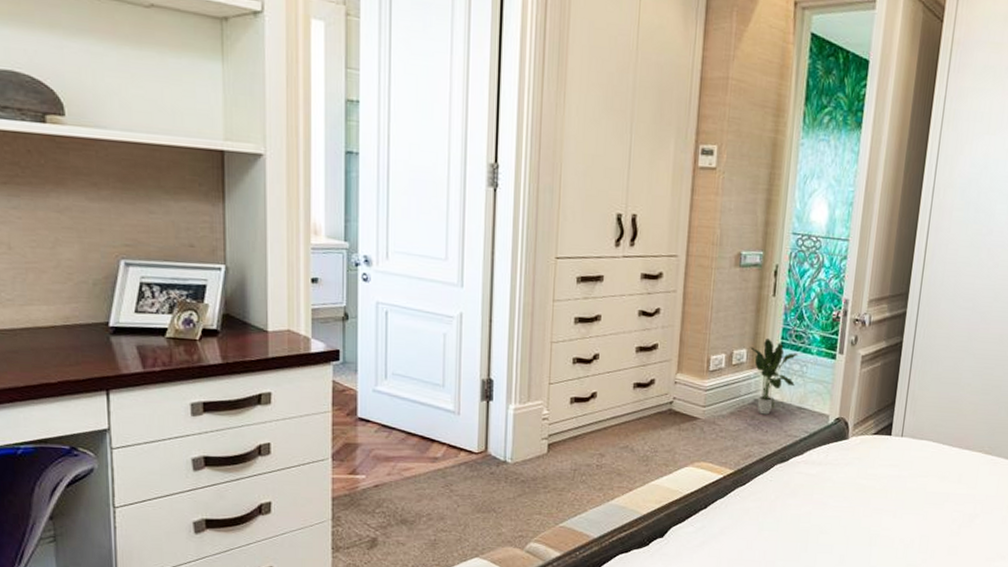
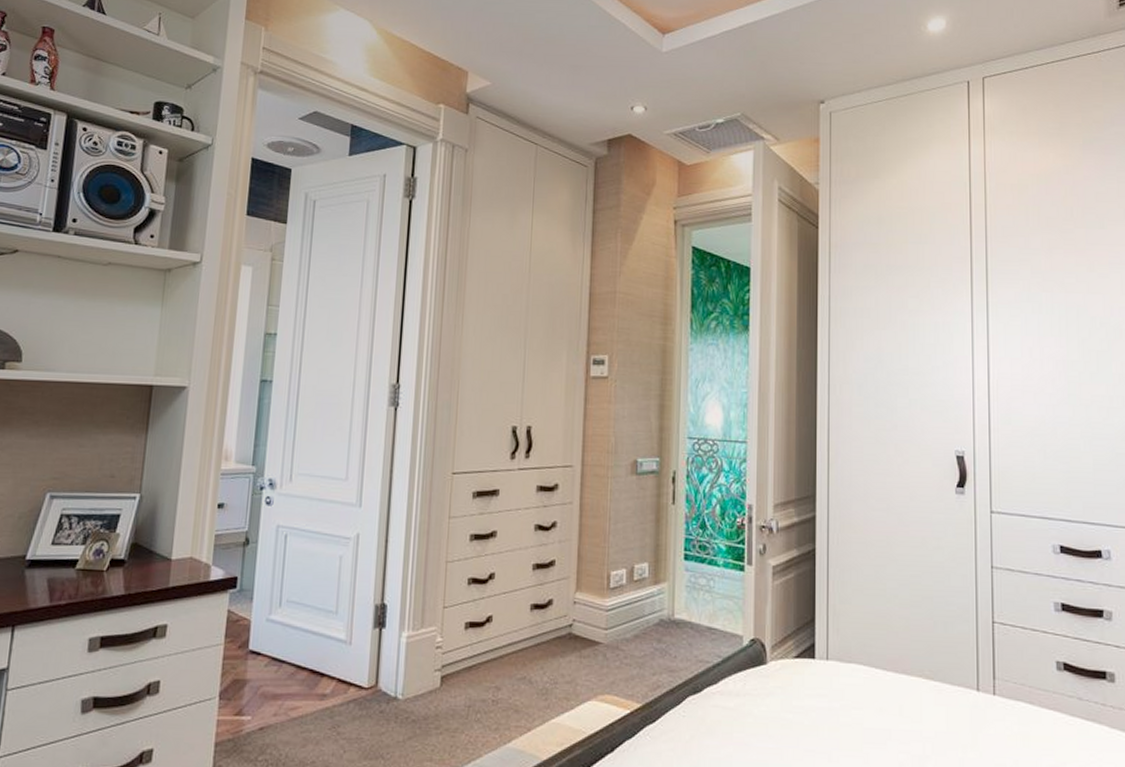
potted plant: present [750,339,798,415] -> none [652,551,703,637]

